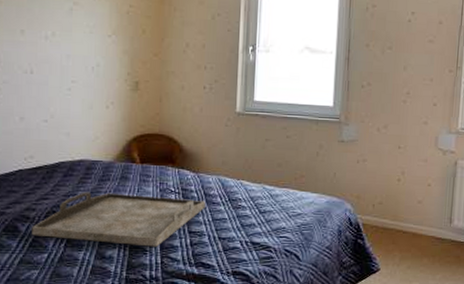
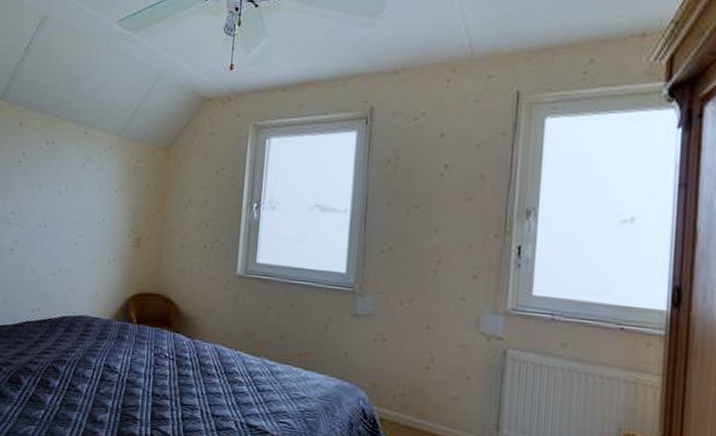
serving tray: present [31,192,206,247] -> none [32,349,200,417]

